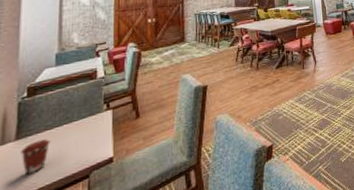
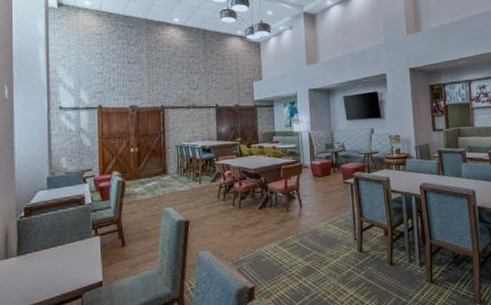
coffee cup: present [20,139,50,175] -> none [22,258,47,289]

